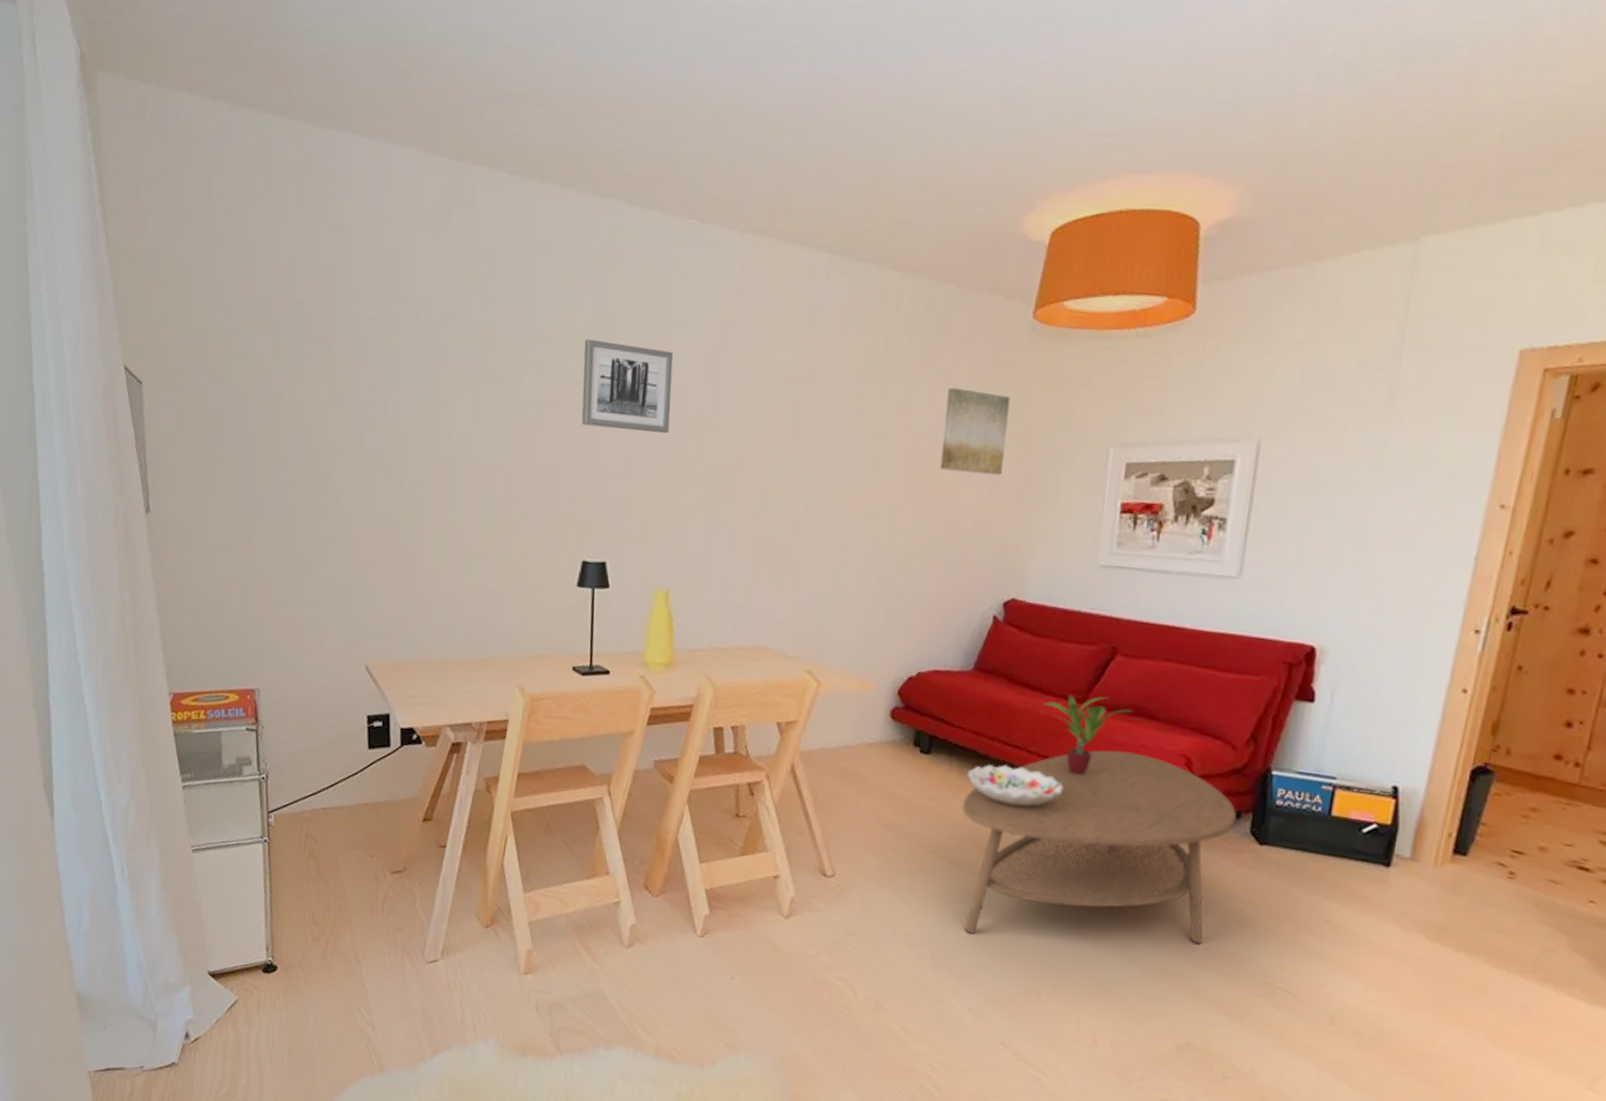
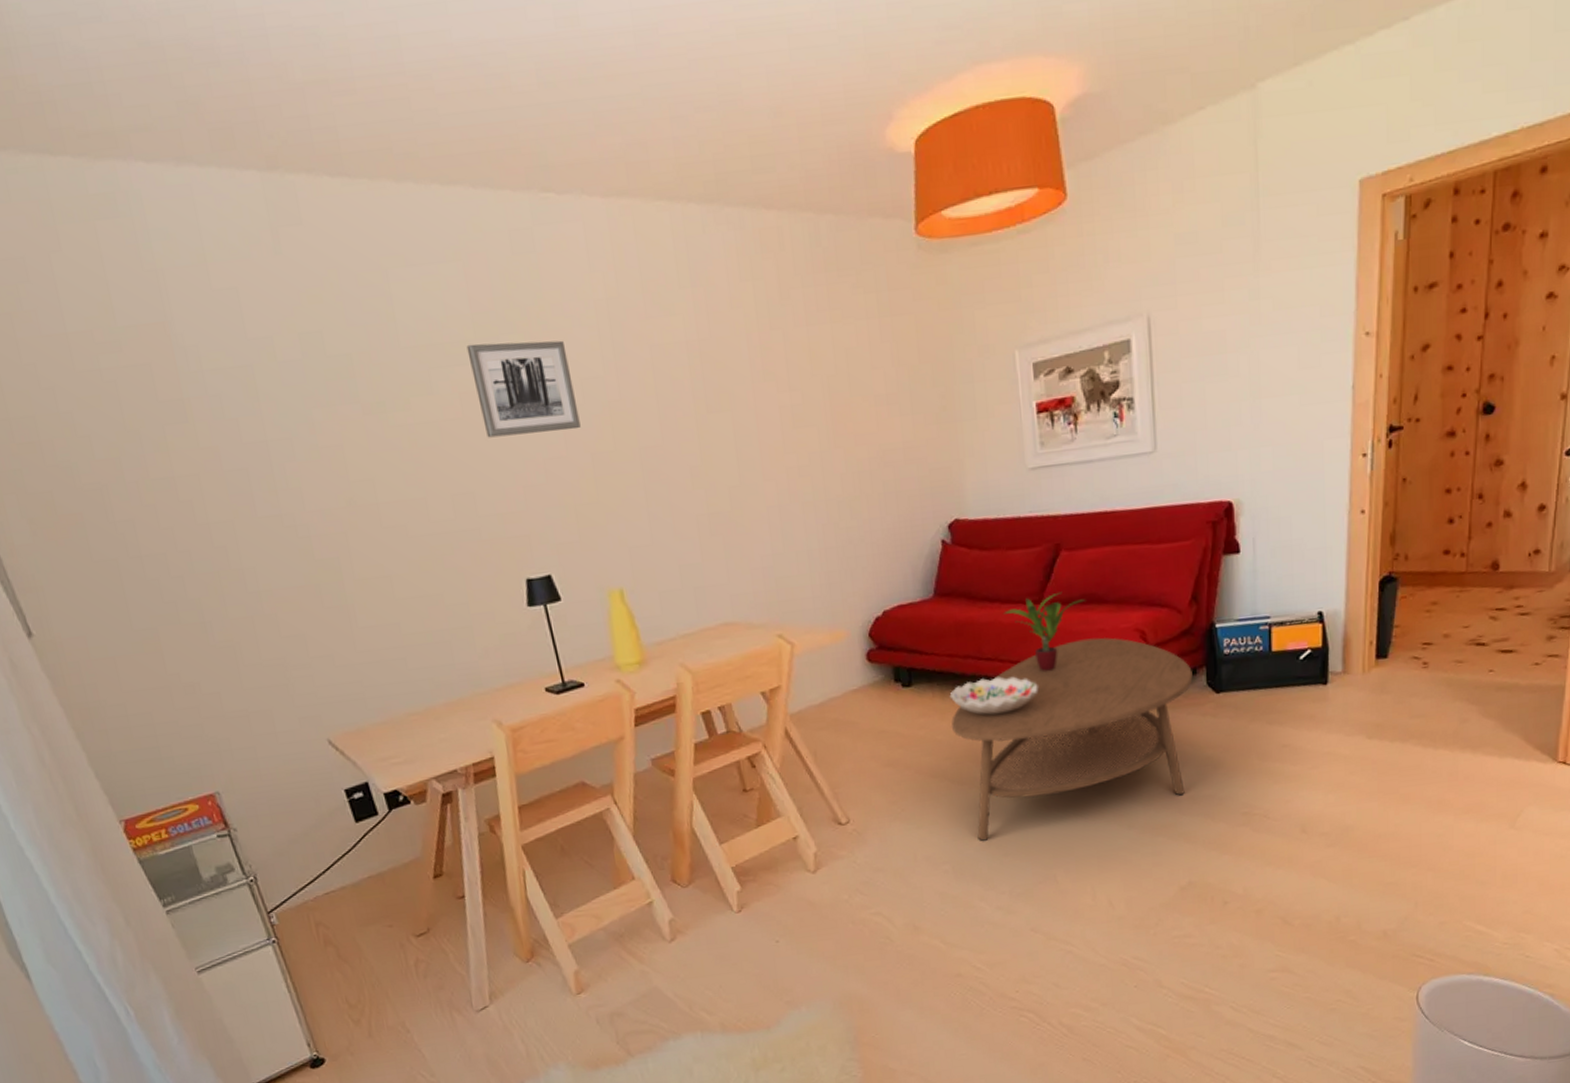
wall art: present [940,387,1011,475] -> none [850,318,919,407]

